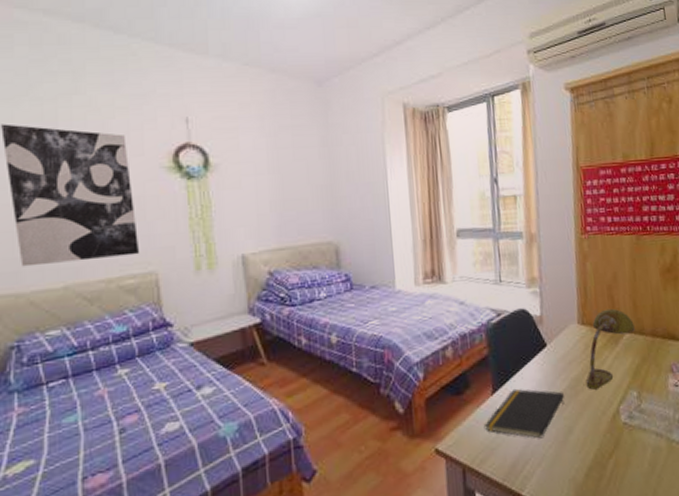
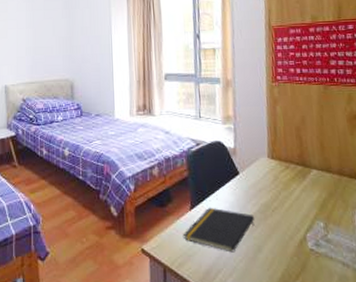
desk lamp: present [586,308,635,390] -> none [274,147,322,216]

